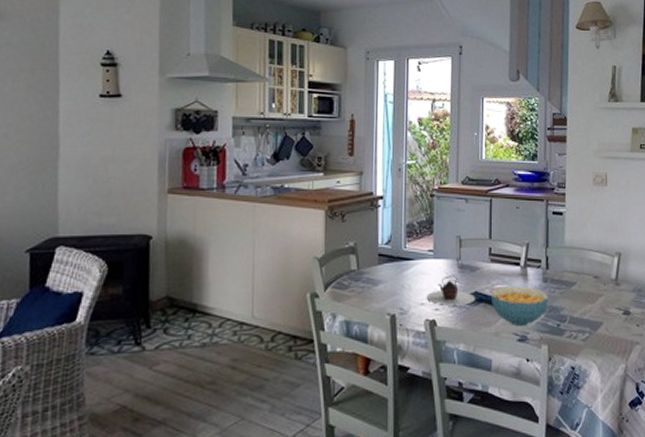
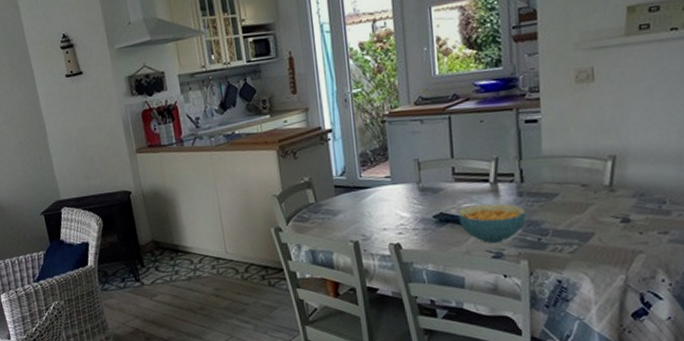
teapot: present [427,275,476,305] -> none [389,199,442,229]

